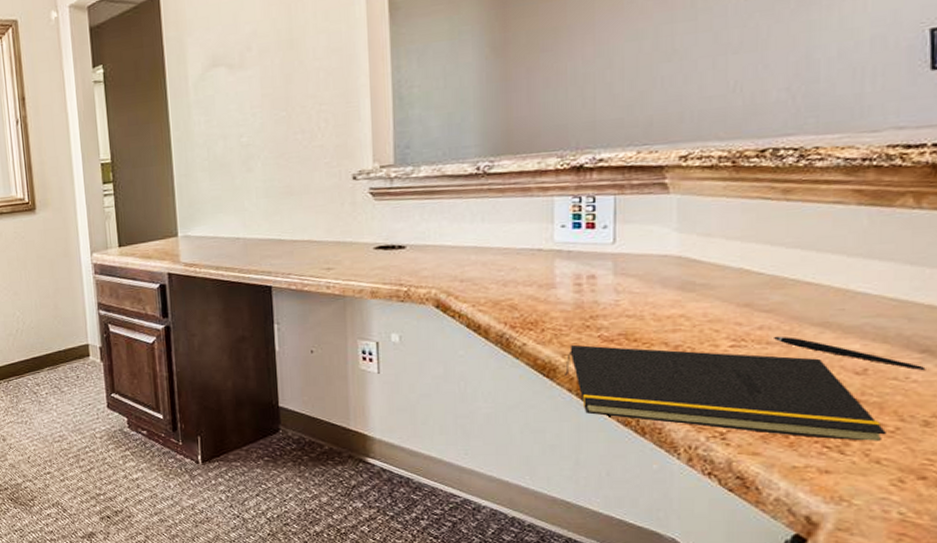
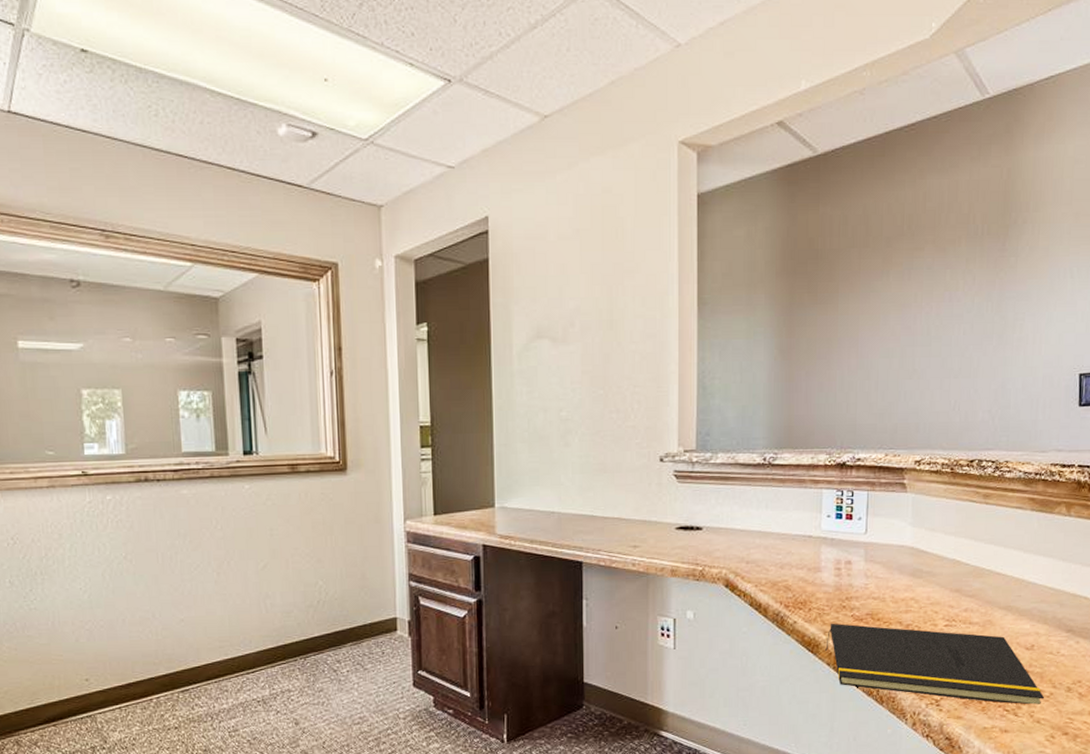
pen: present [774,336,926,370] -> none [974,617,1070,646]

